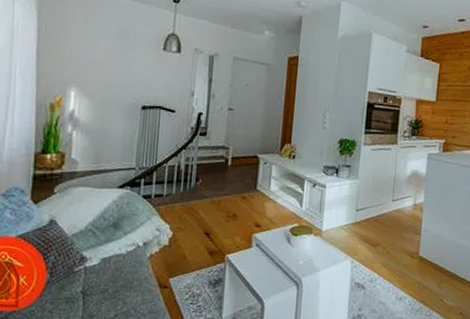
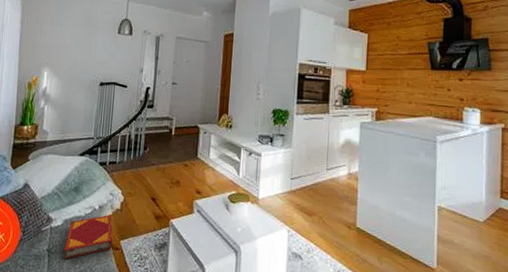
hardback book: none [101,251,160,301] -> present [63,214,113,260]

